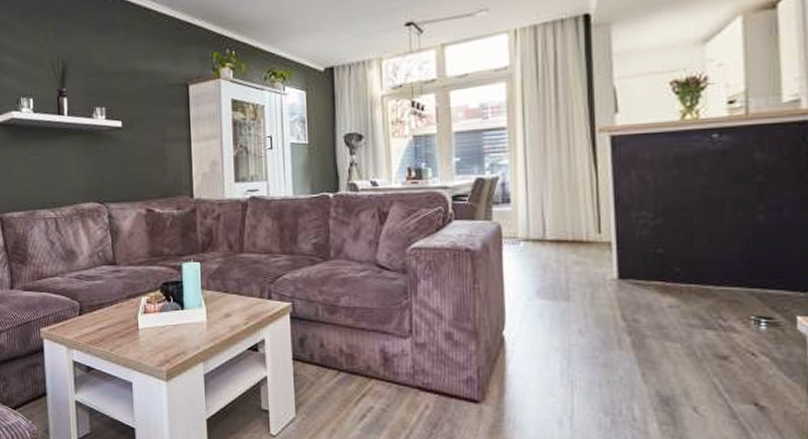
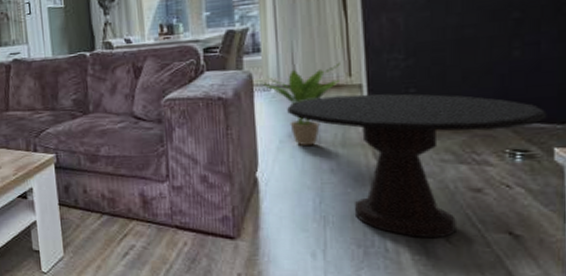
potted plant: none [512,218,590,305] -> present [263,62,340,147]
side table: none [536,252,790,408] -> present [287,93,547,239]

